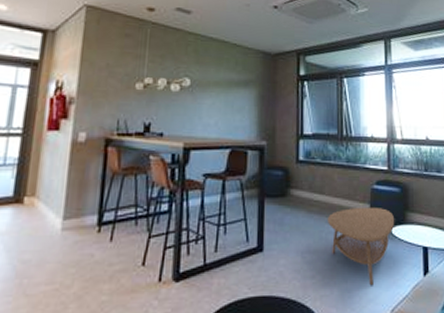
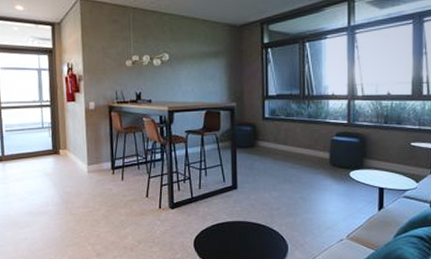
coffee table: present [328,206,395,286] -> none [291,154,353,217]

